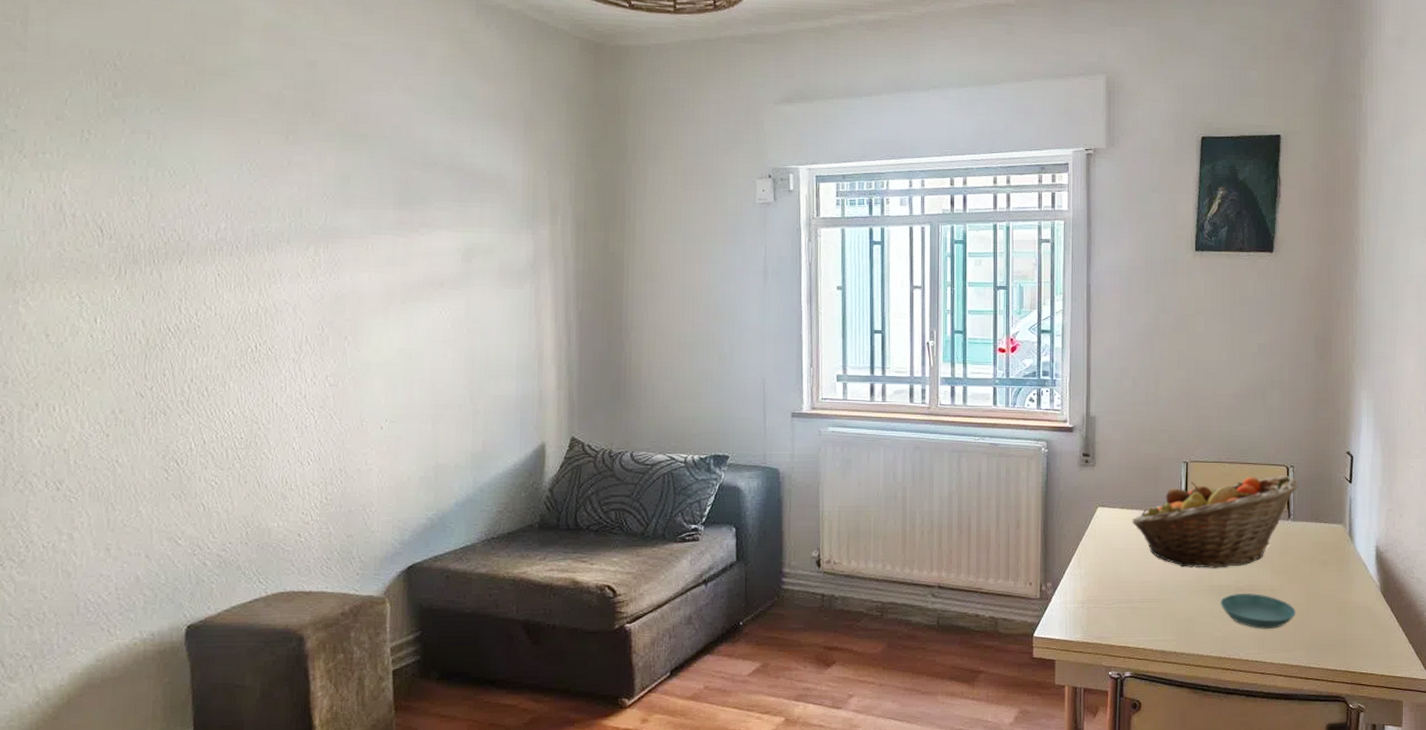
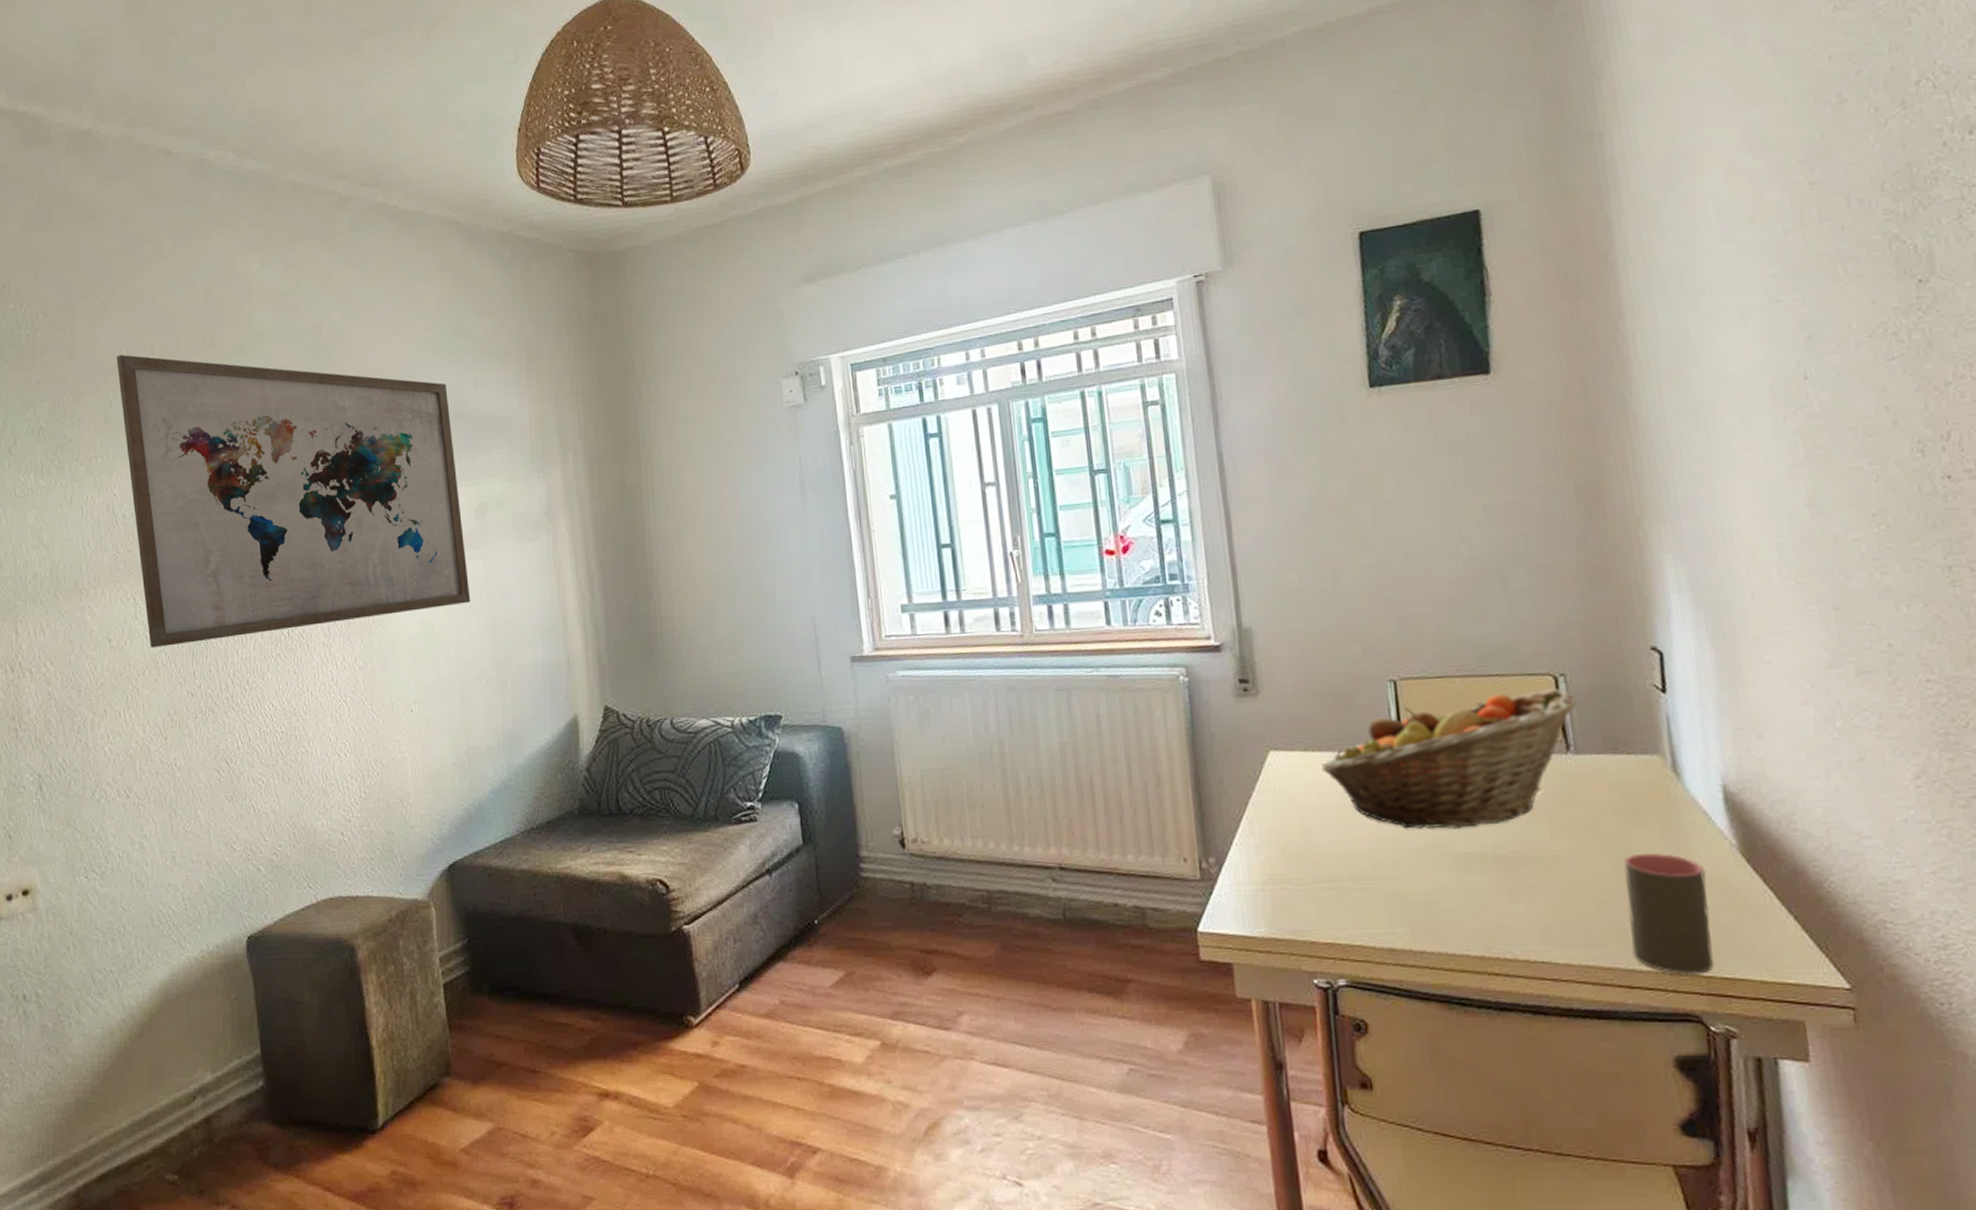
wall art: none [76,54,451,347] -> present [116,354,471,648]
saucer: present [1221,594,1295,629] -> none [1473,863,1598,914]
cup: none [1311,589,1359,671] -> present [1624,852,1714,975]

